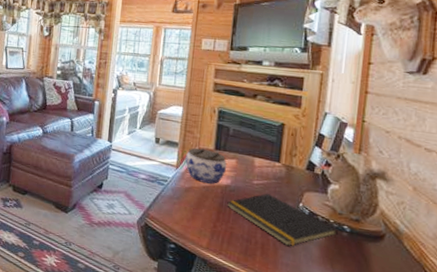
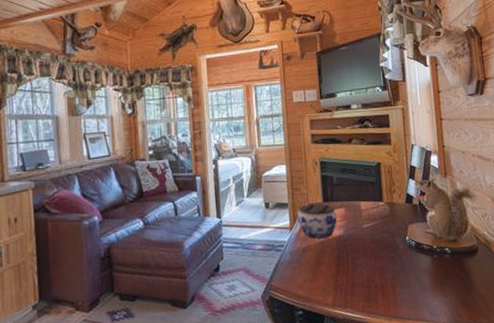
notepad: present [227,193,338,247] -> none [344,234,442,282]

